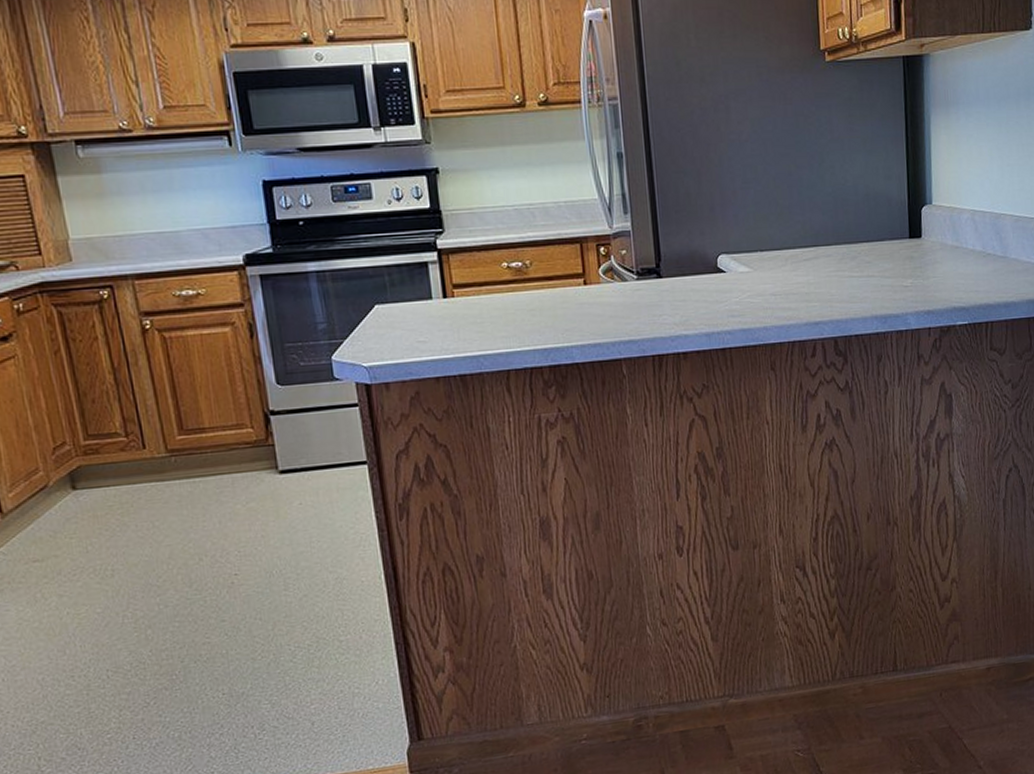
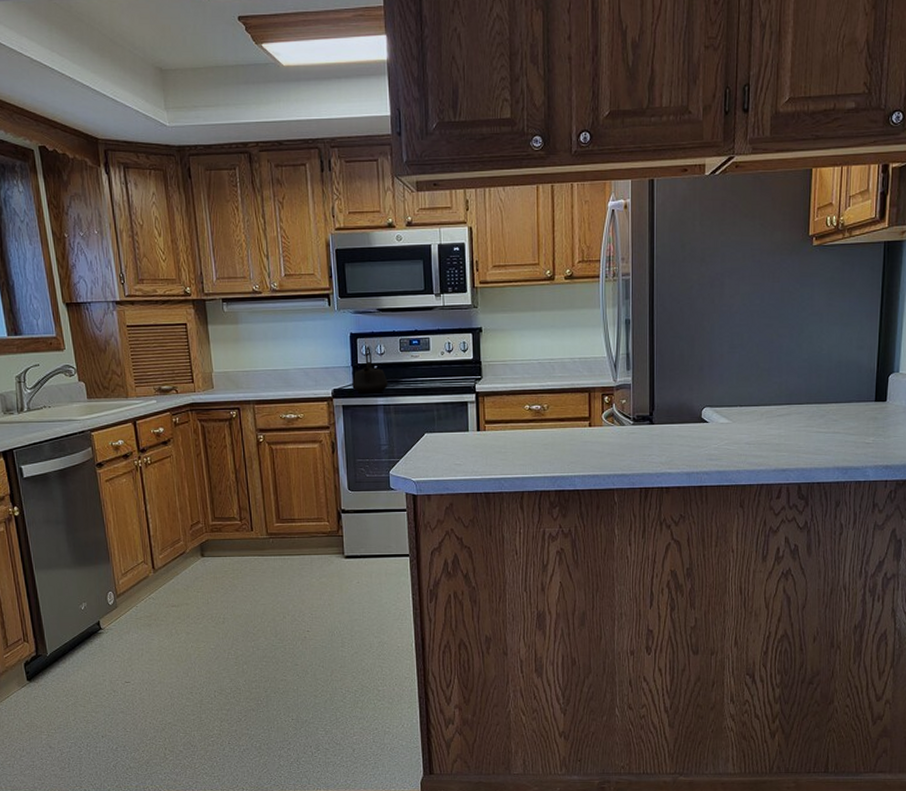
kettle: none [270,196,320,258] -> present [352,346,388,394]

